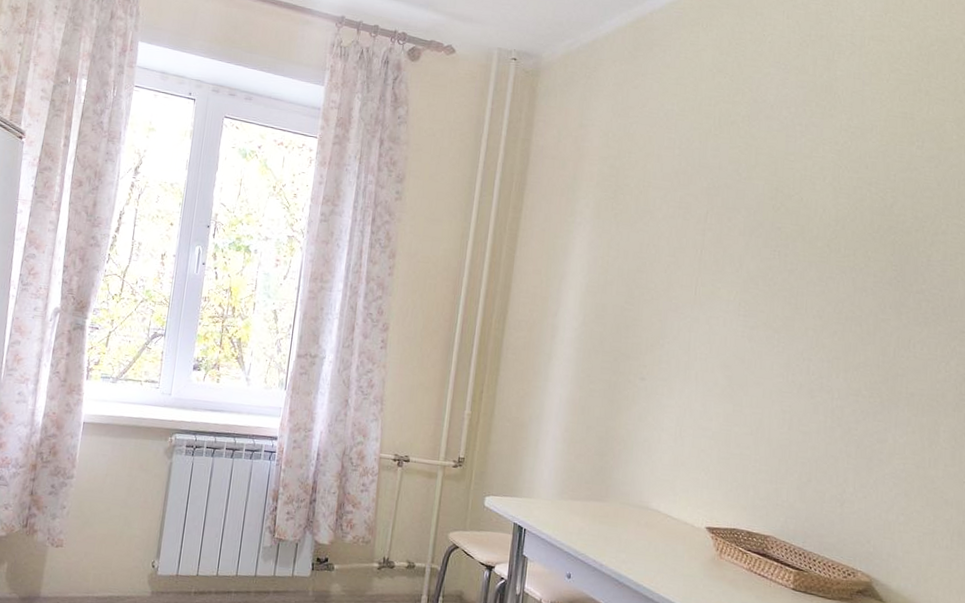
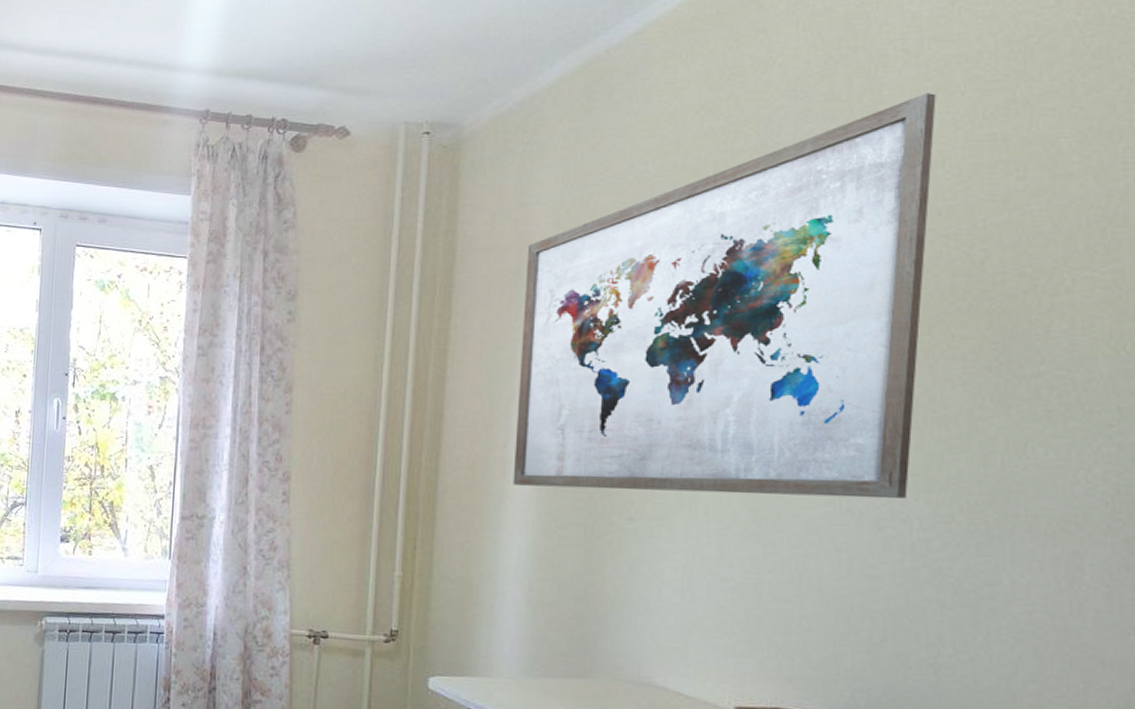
wall art: none [559,77,871,375] -> present [513,93,936,499]

